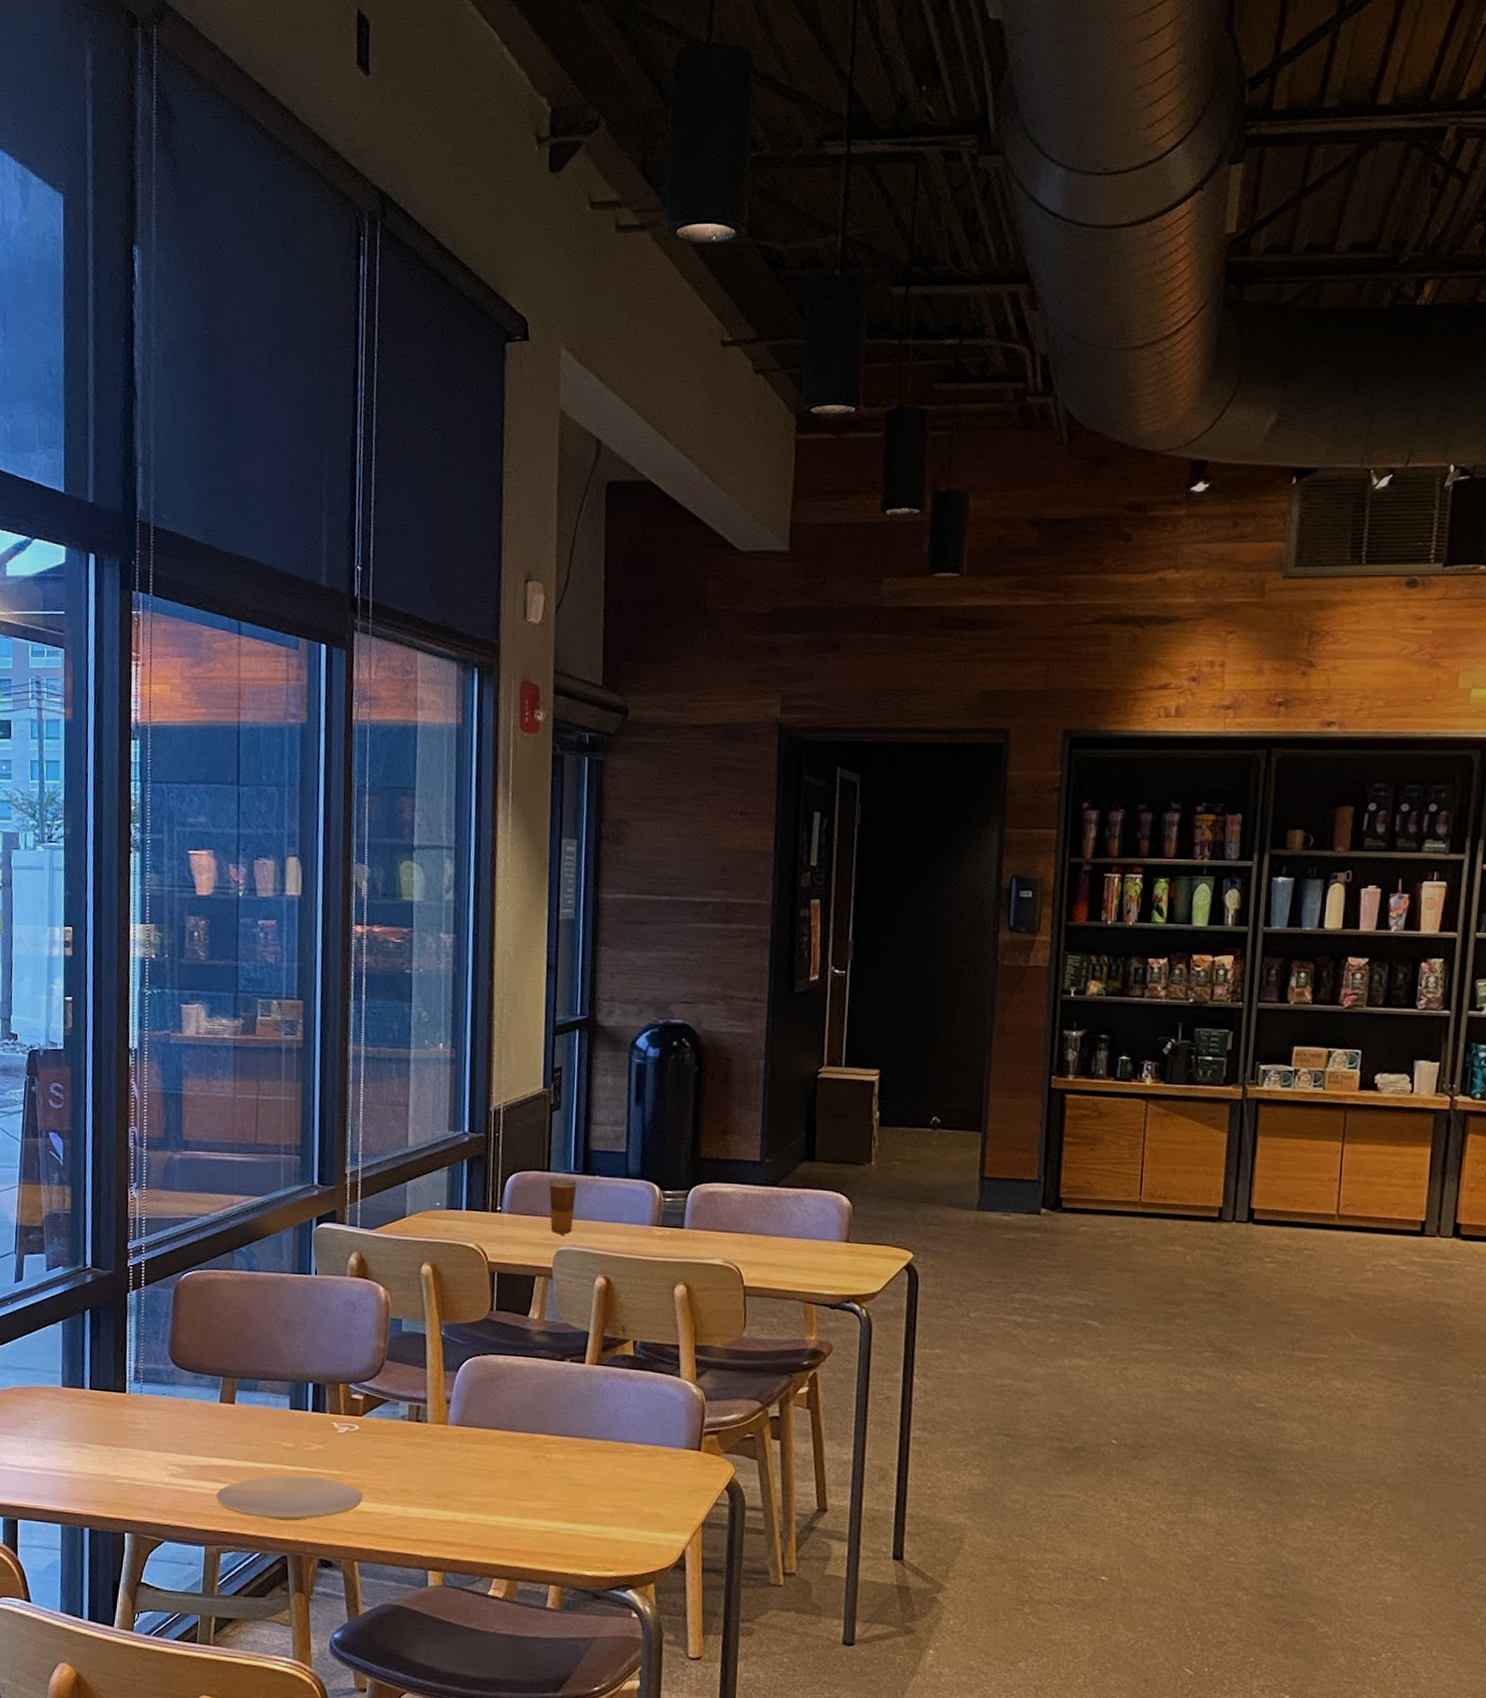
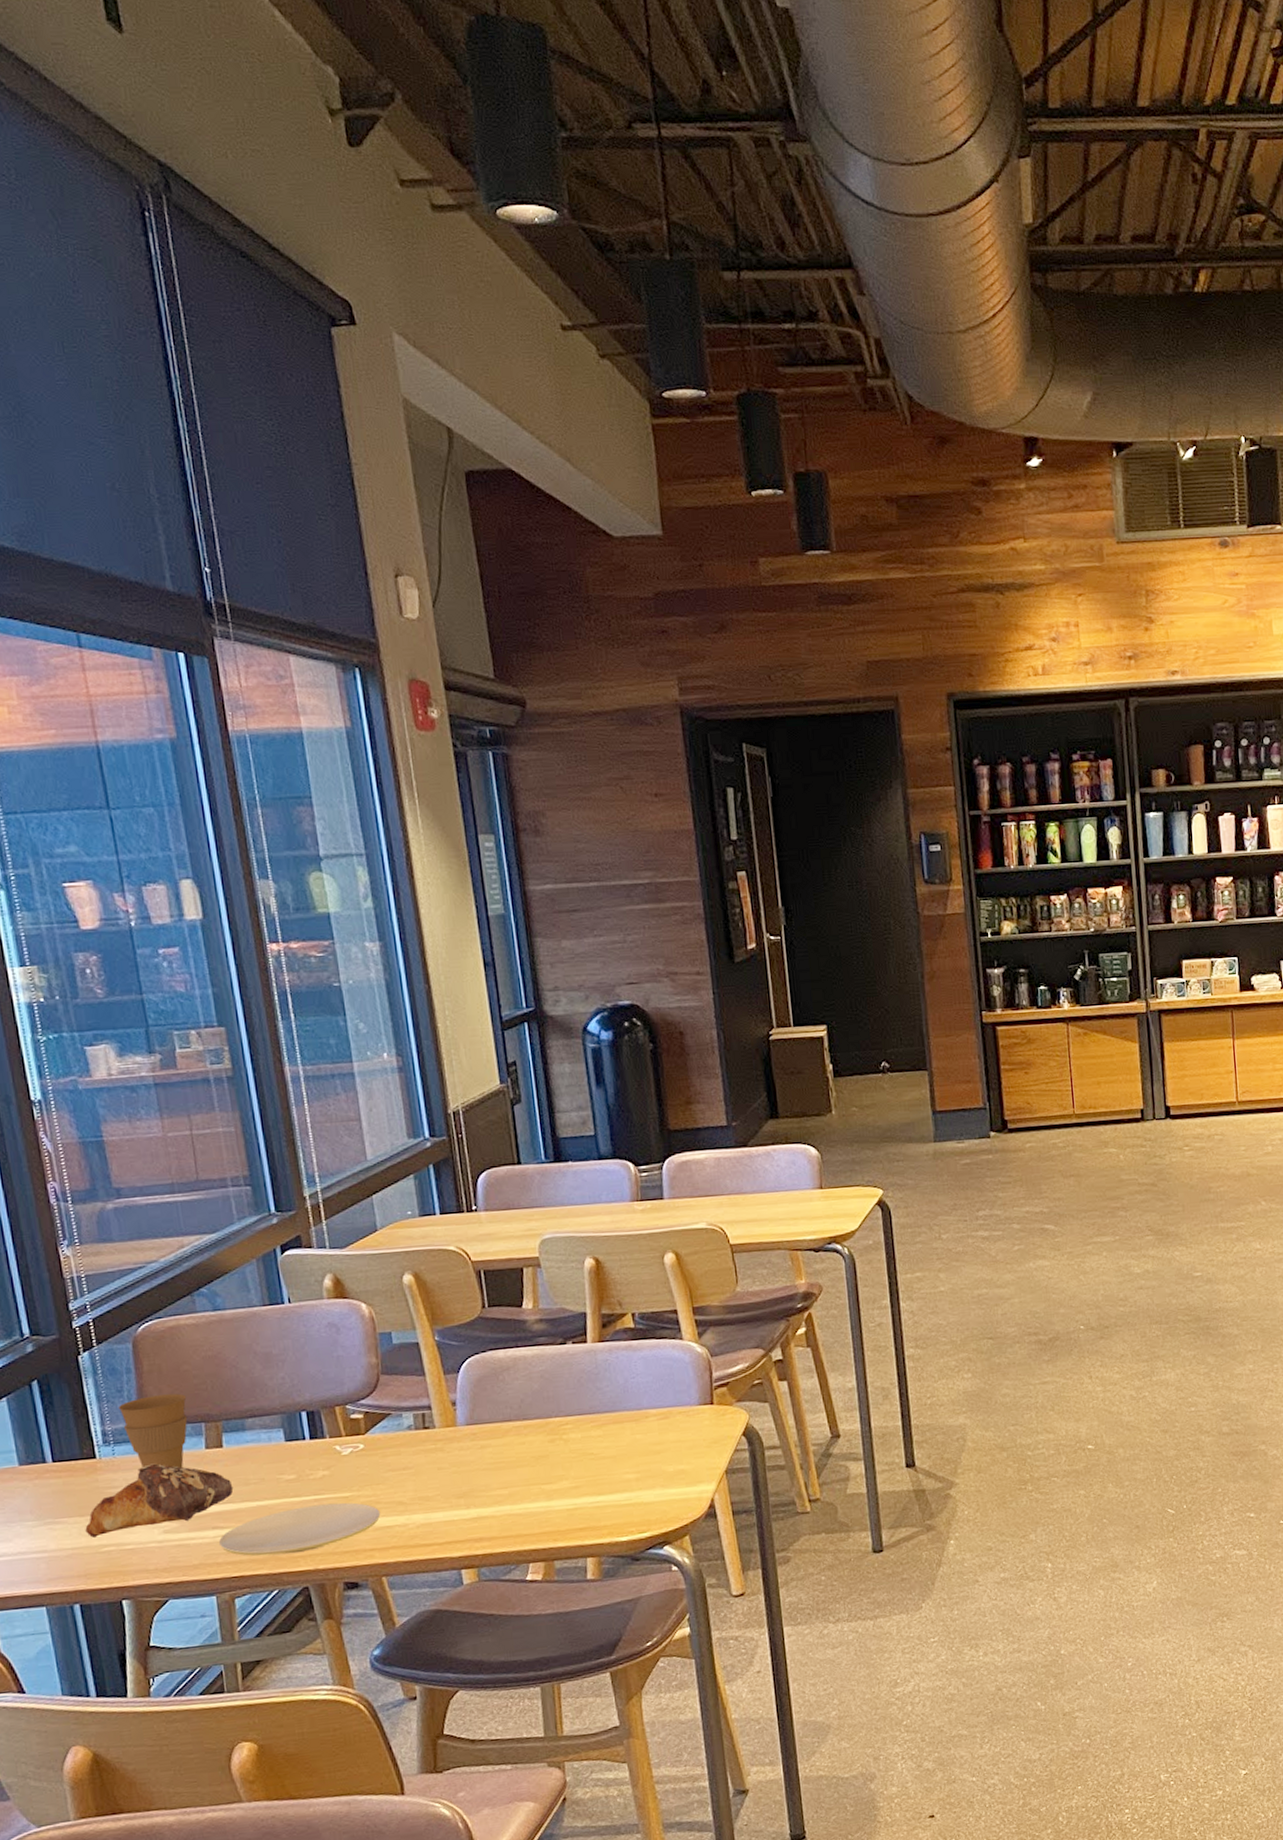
pastry: none [106,1407,237,1469] -> present [85,1463,234,1539]
cup: none [152,1342,212,1417] -> present [118,1393,188,1469]
beverage cup: present [549,1177,576,1235] -> none [521,1168,553,1224]

